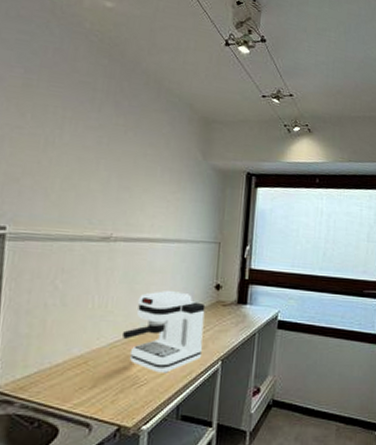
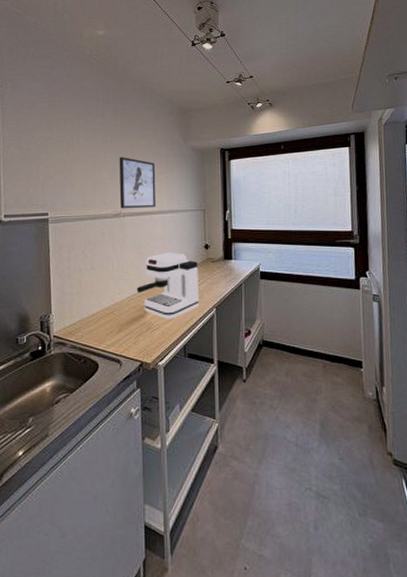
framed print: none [111,166,163,234] -> present [119,157,156,209]

